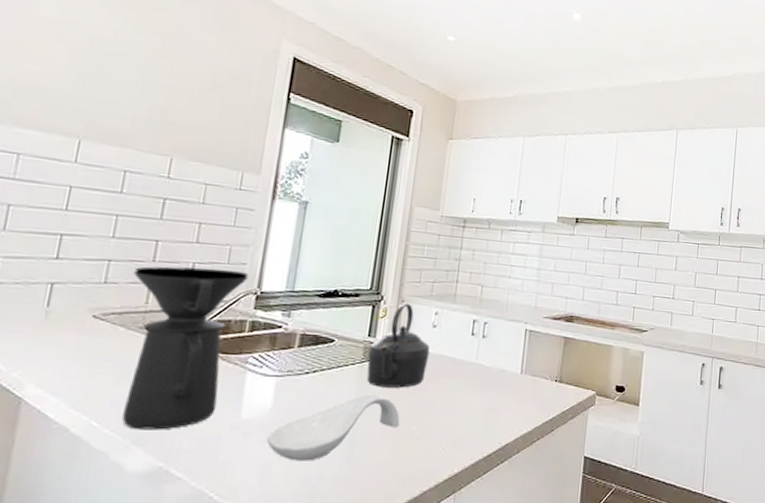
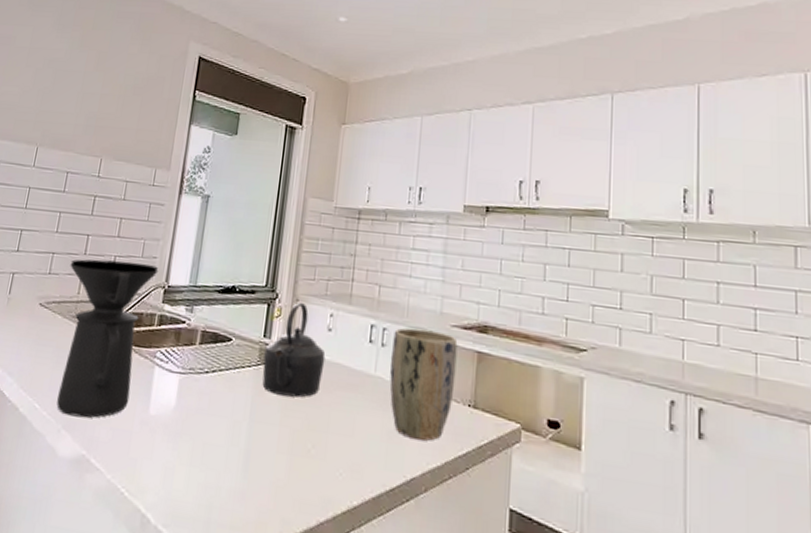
spoon rest: present [266,394,400,461] -> none [170,400,296,468]
plant pot: none [489,321,548,412] -> present [389,327,458,441]

